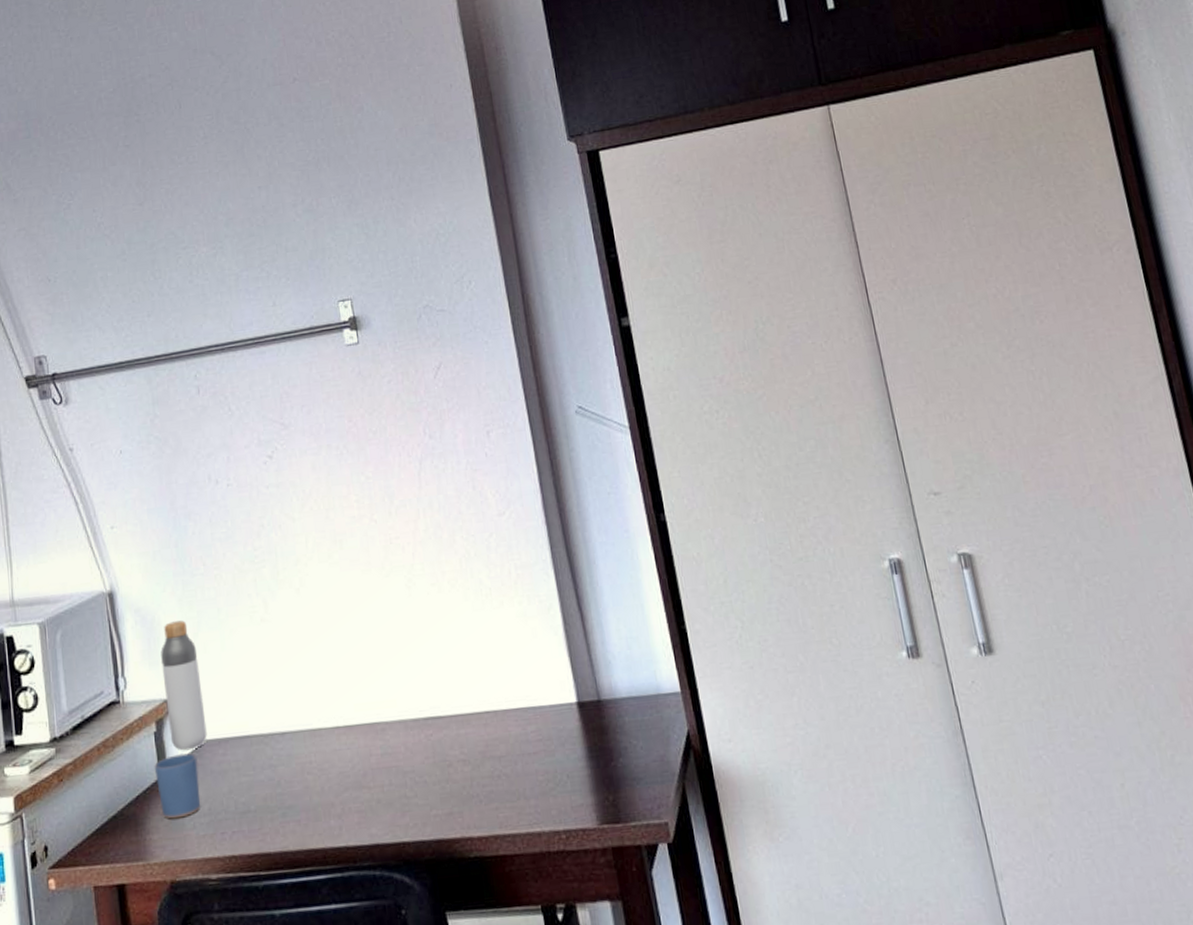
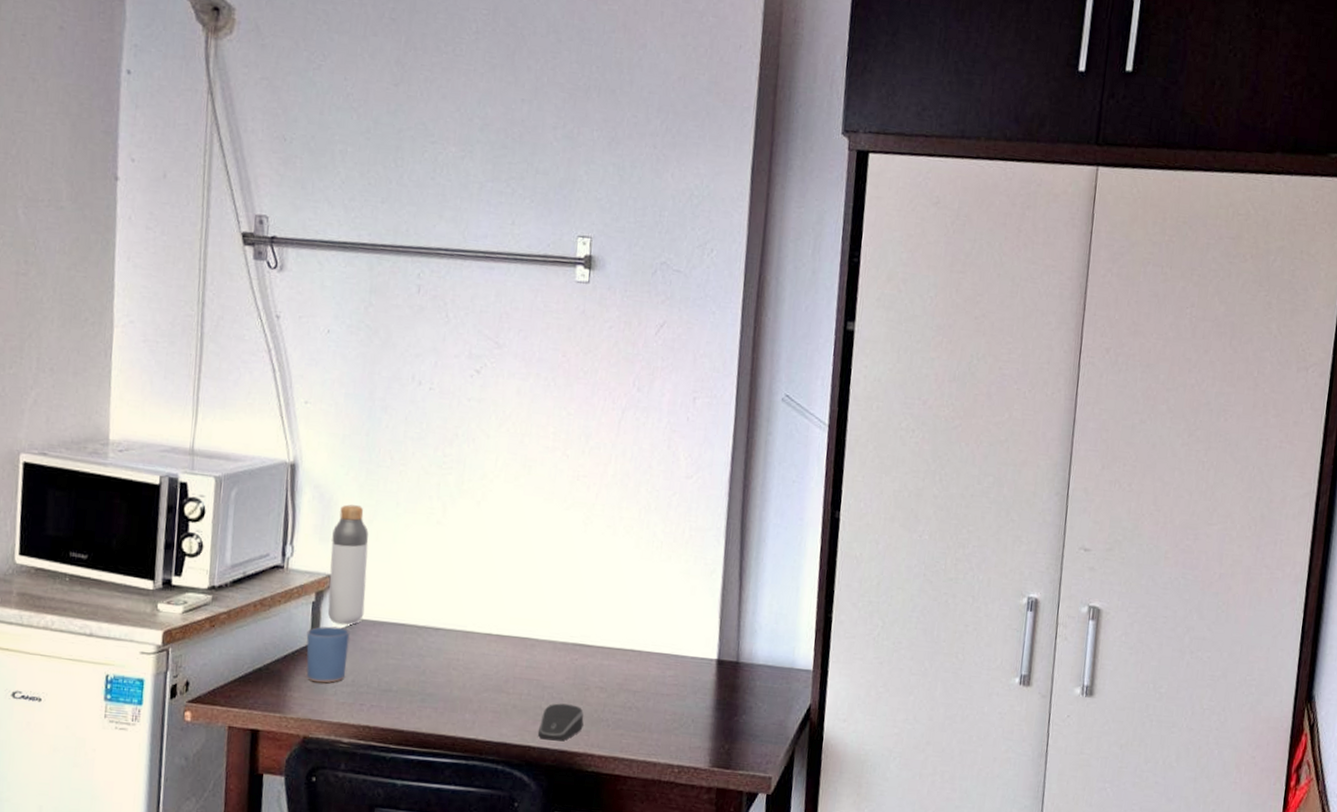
computer mouse: none [408,786,455,832] -> present [537,703,584,741]

